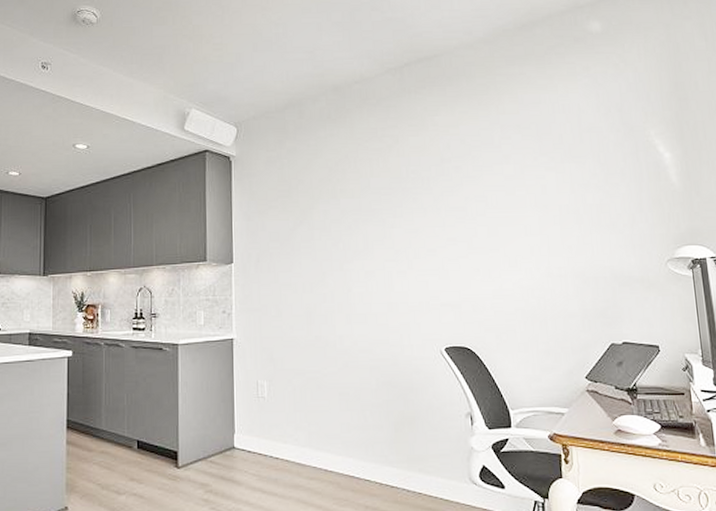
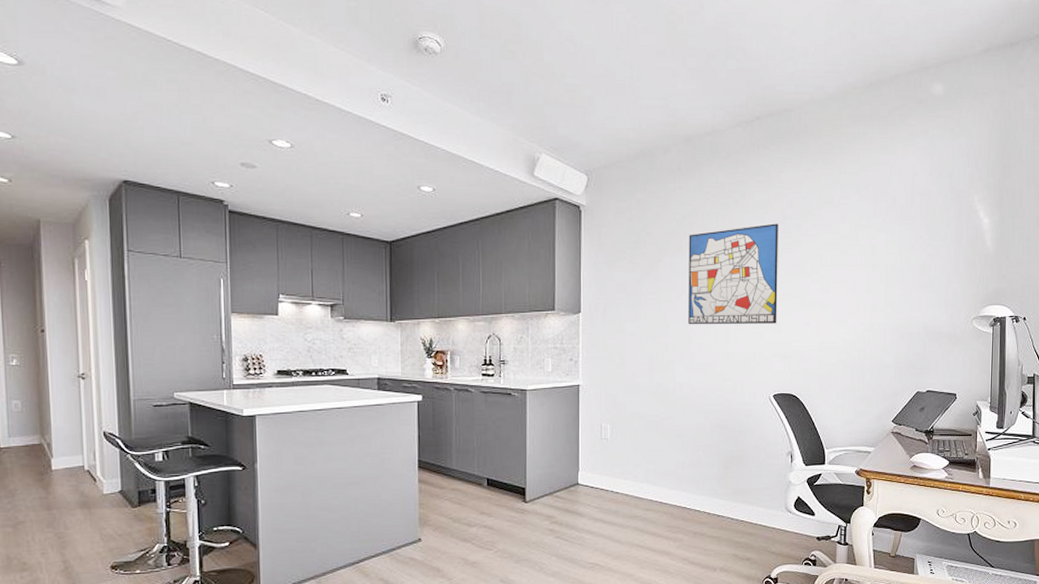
wall art: none [342,166,443,273] -> present [688,223,778,324]

